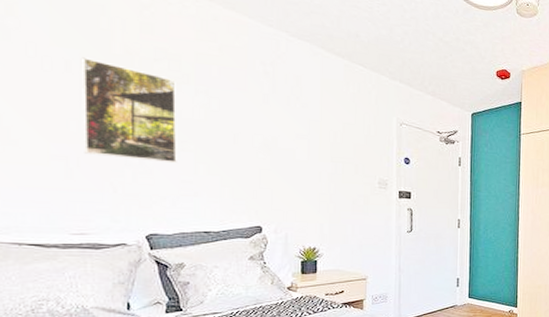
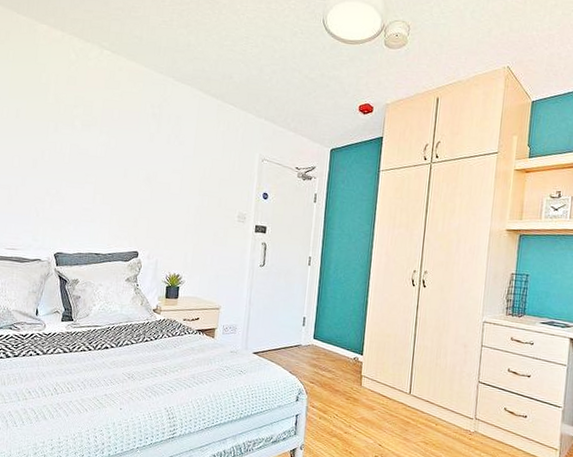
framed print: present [82,57,177,164] -> none [21,106,88,194]

